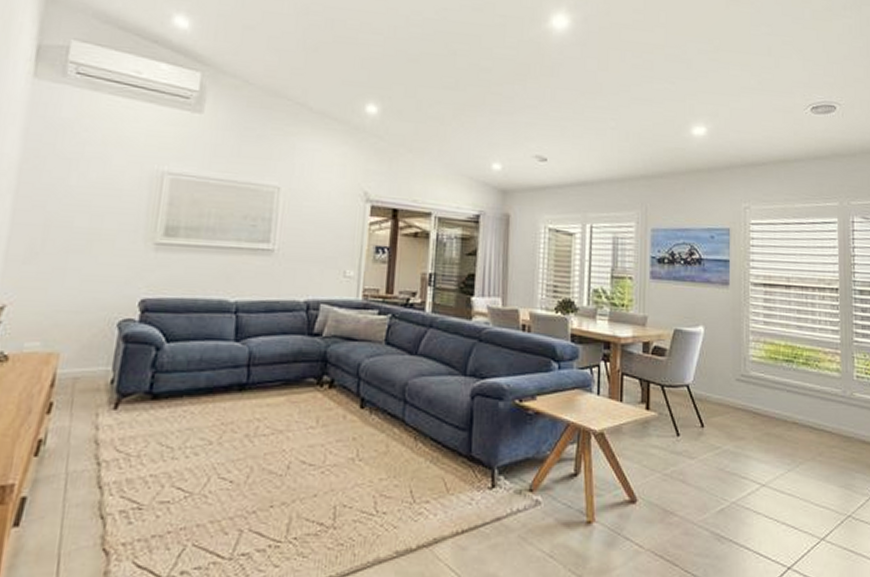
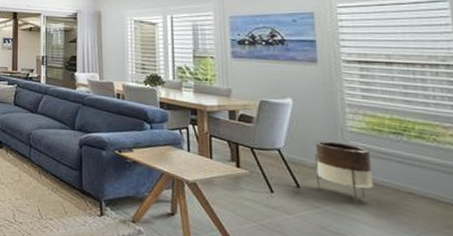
planter: none [720,372,766,440] -> present [315,140,373,205]

